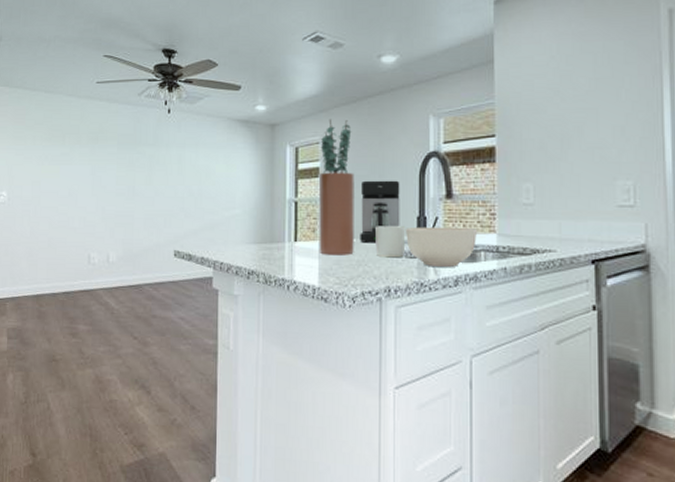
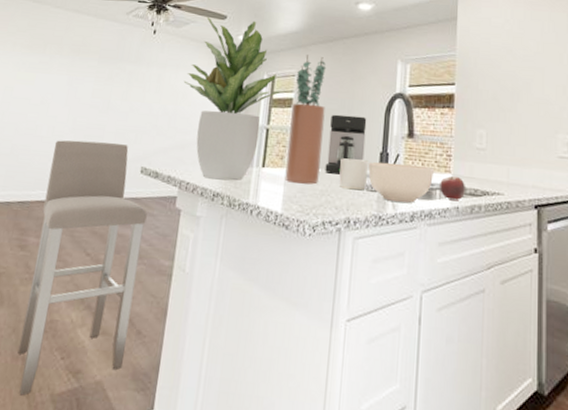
bar stool: none [85,228,186,468] -> present [18,140,148,396]
potted plant: none [204,88,312,258] -> present [183,17,286,181]
fruit: none [484,235,514,261] -> present [439,175,466,200]

